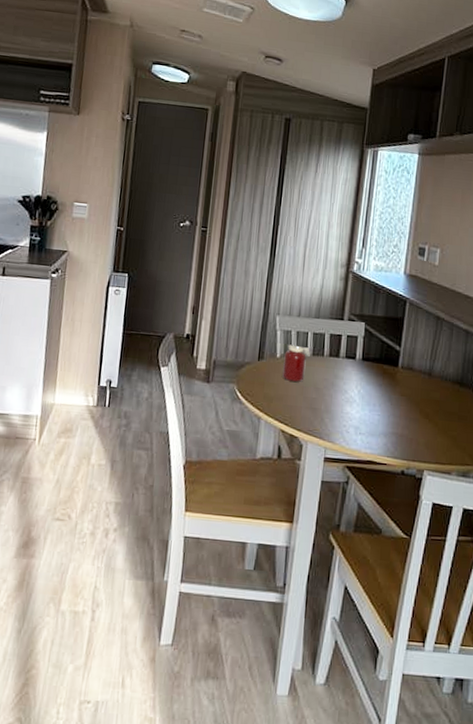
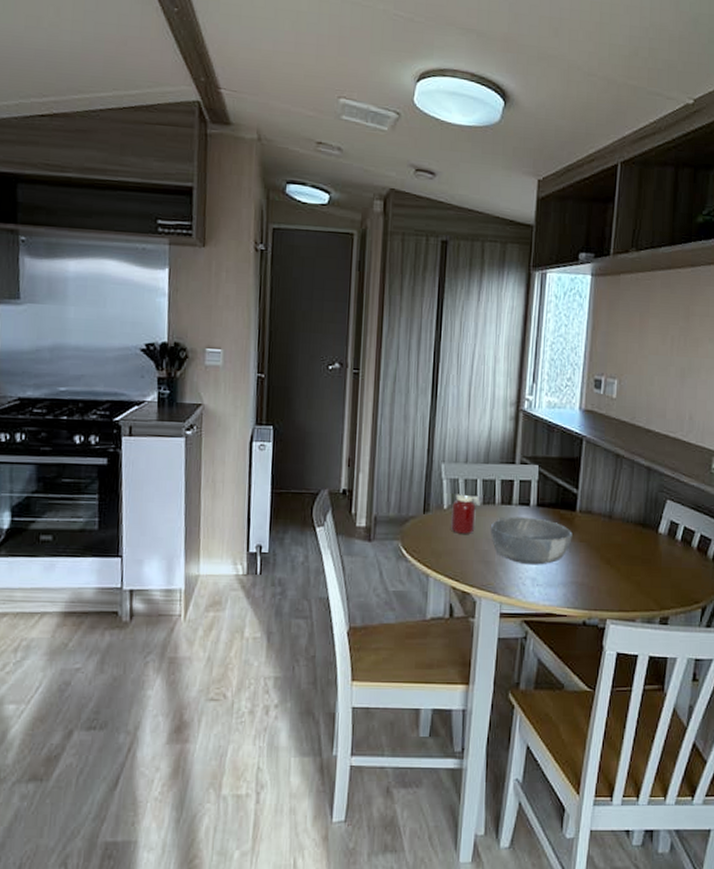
bowl: none [318,368,394,415] -> present [490,517,573,565]

